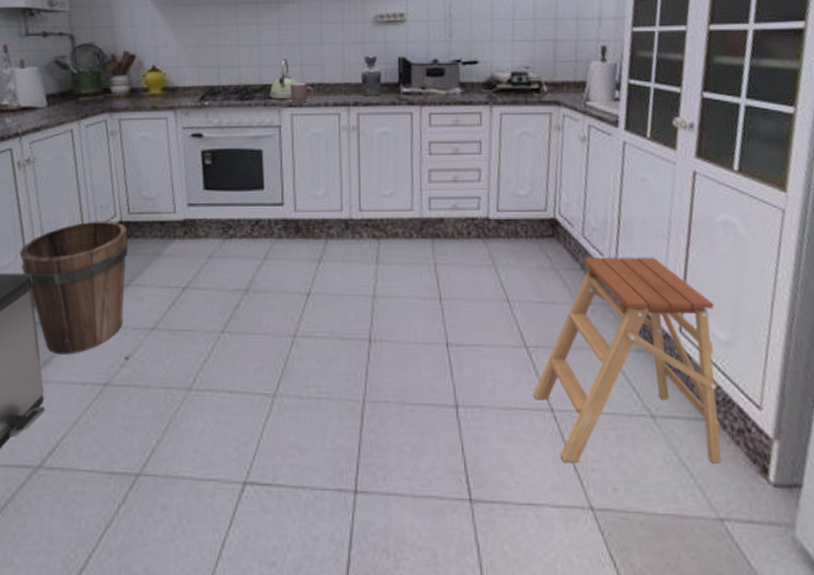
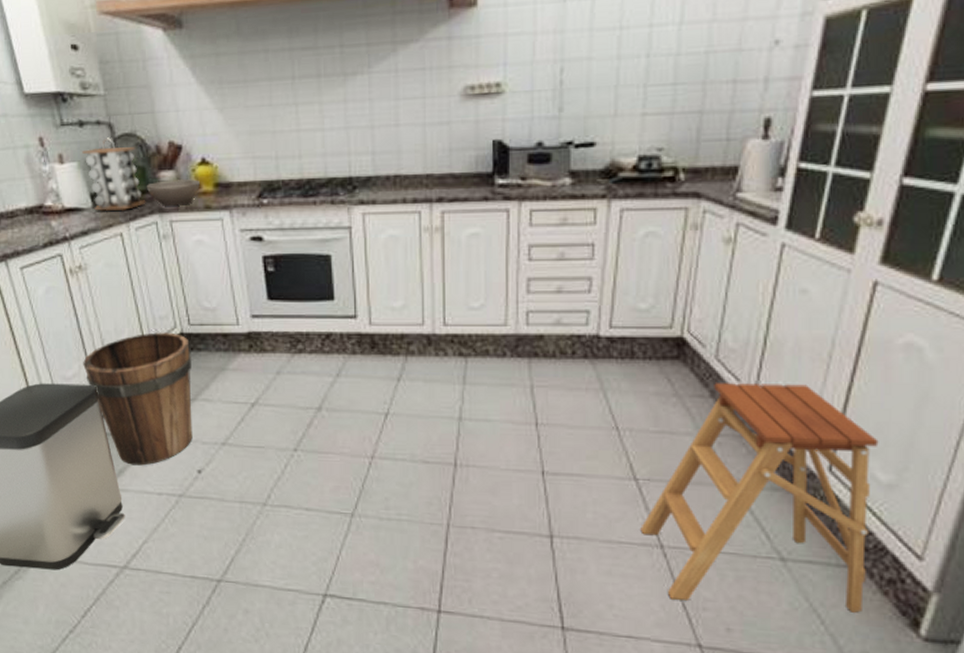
spice rack: none [42,47,98,110] -> present [81,138,146,211]
bowl: none [99,84,149,106] -> present [146,179,200,206]
kettle: present [269,59,299,100] -> none [336,145,371,196]
mug: present [290,82,314,103] -> none [361,174,389,199]
ceramic jug: present [360,55,382,97] -> none [445,138,472,190]

